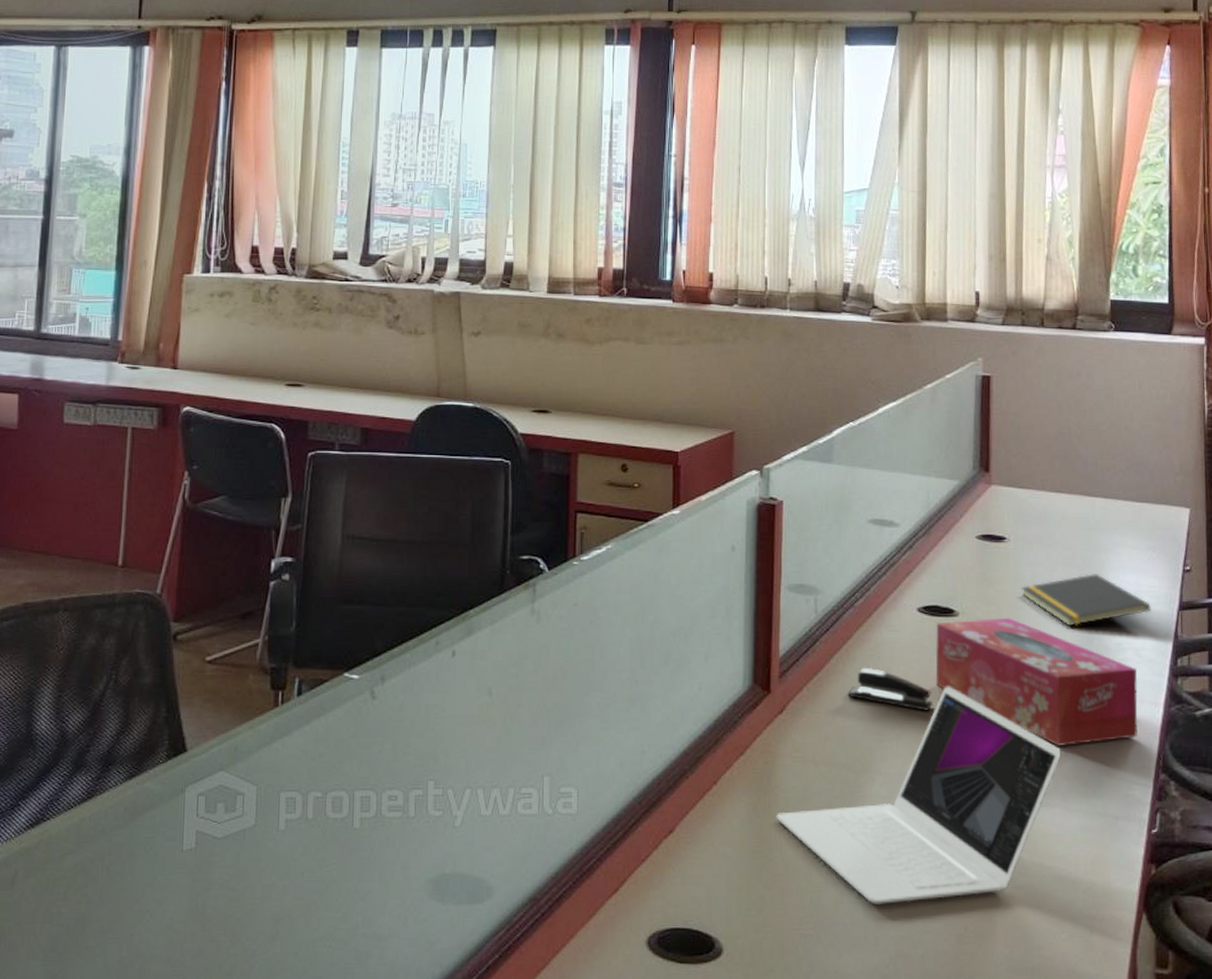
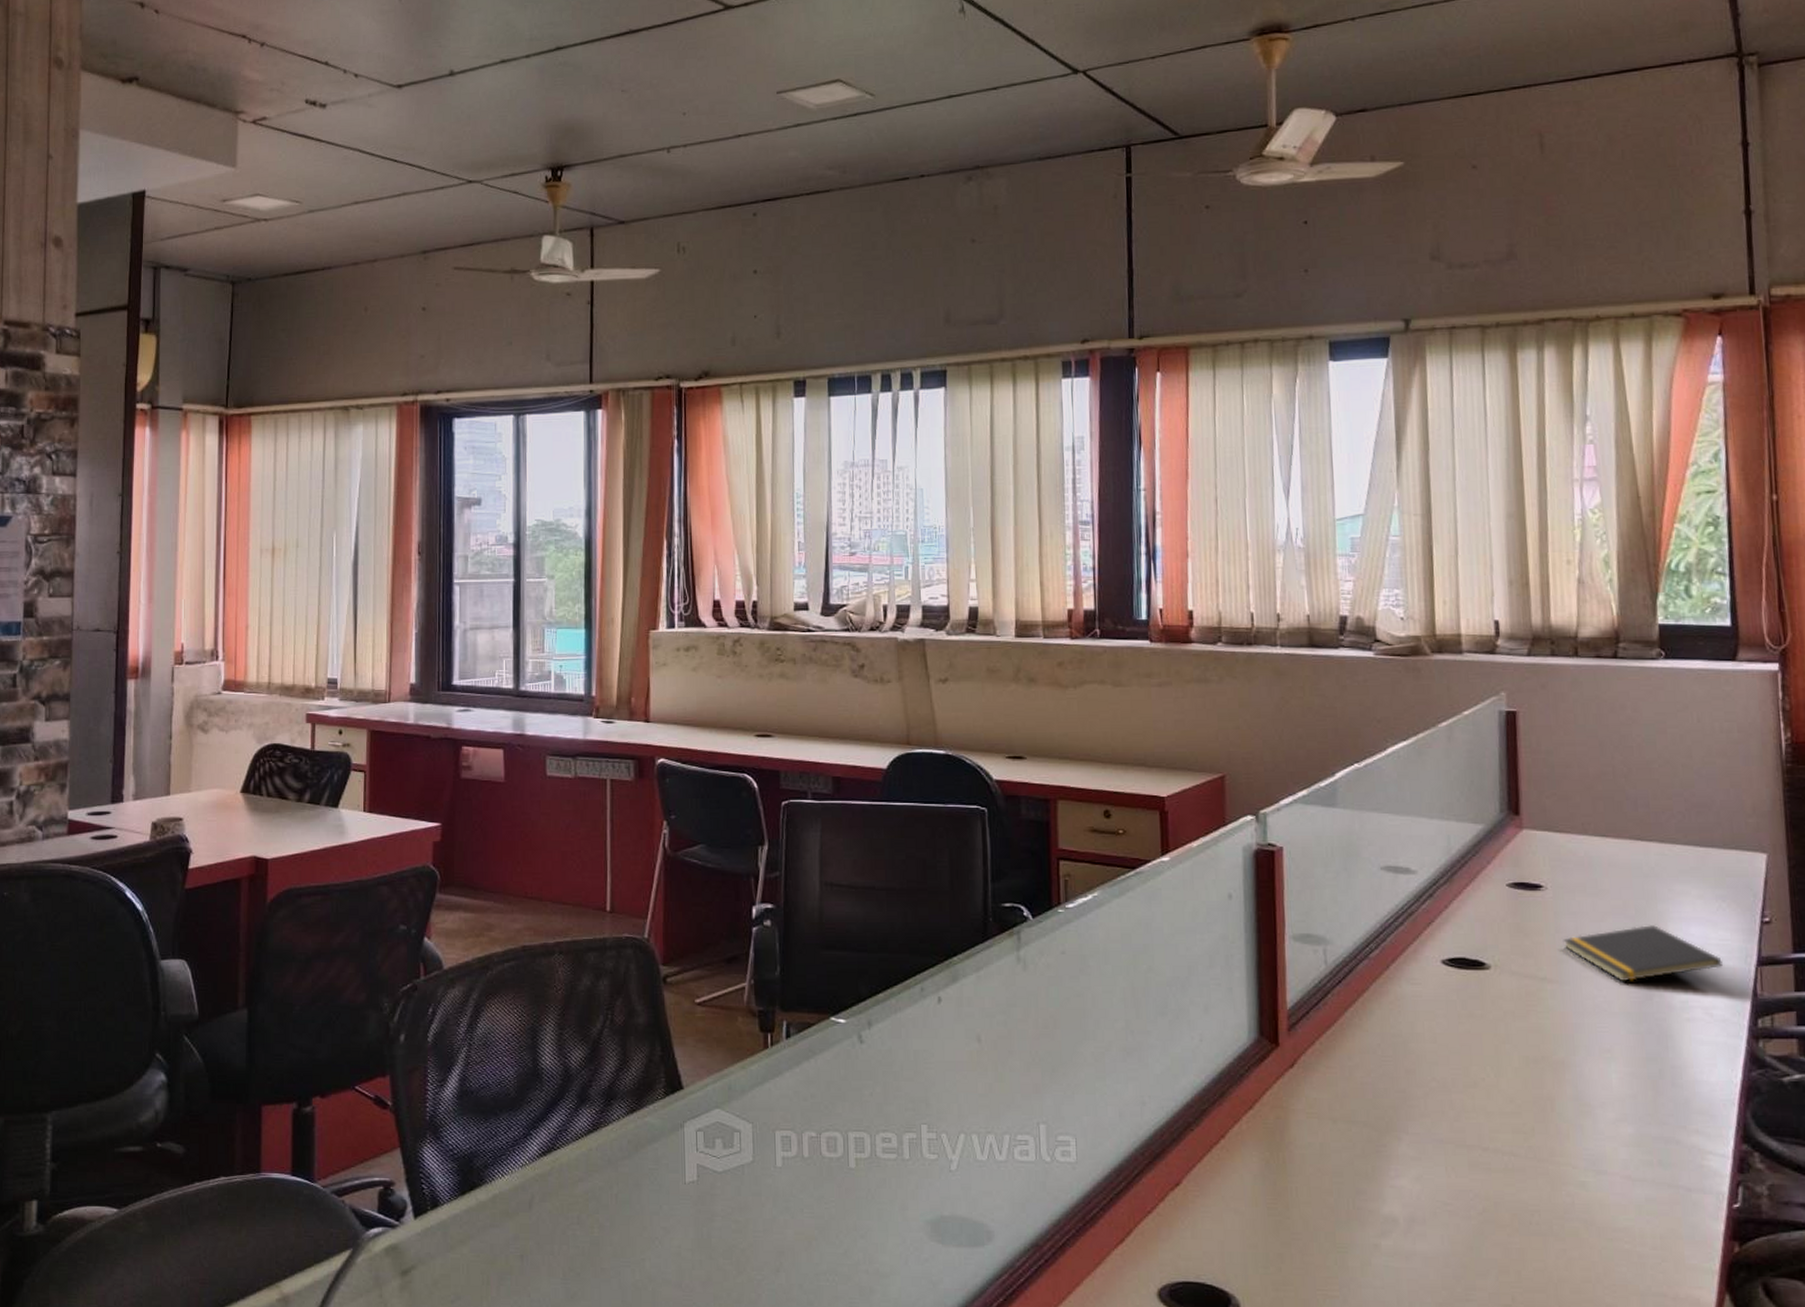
laptop: present [776,686,1062,904] -> none [1291,1043,1620,1269]
stapler: present [847,668,932,711] -> none [1365,1023,1464,1069]
tissue box: present [935,617,1138,746] -> none [1464,971,1712,1110]

